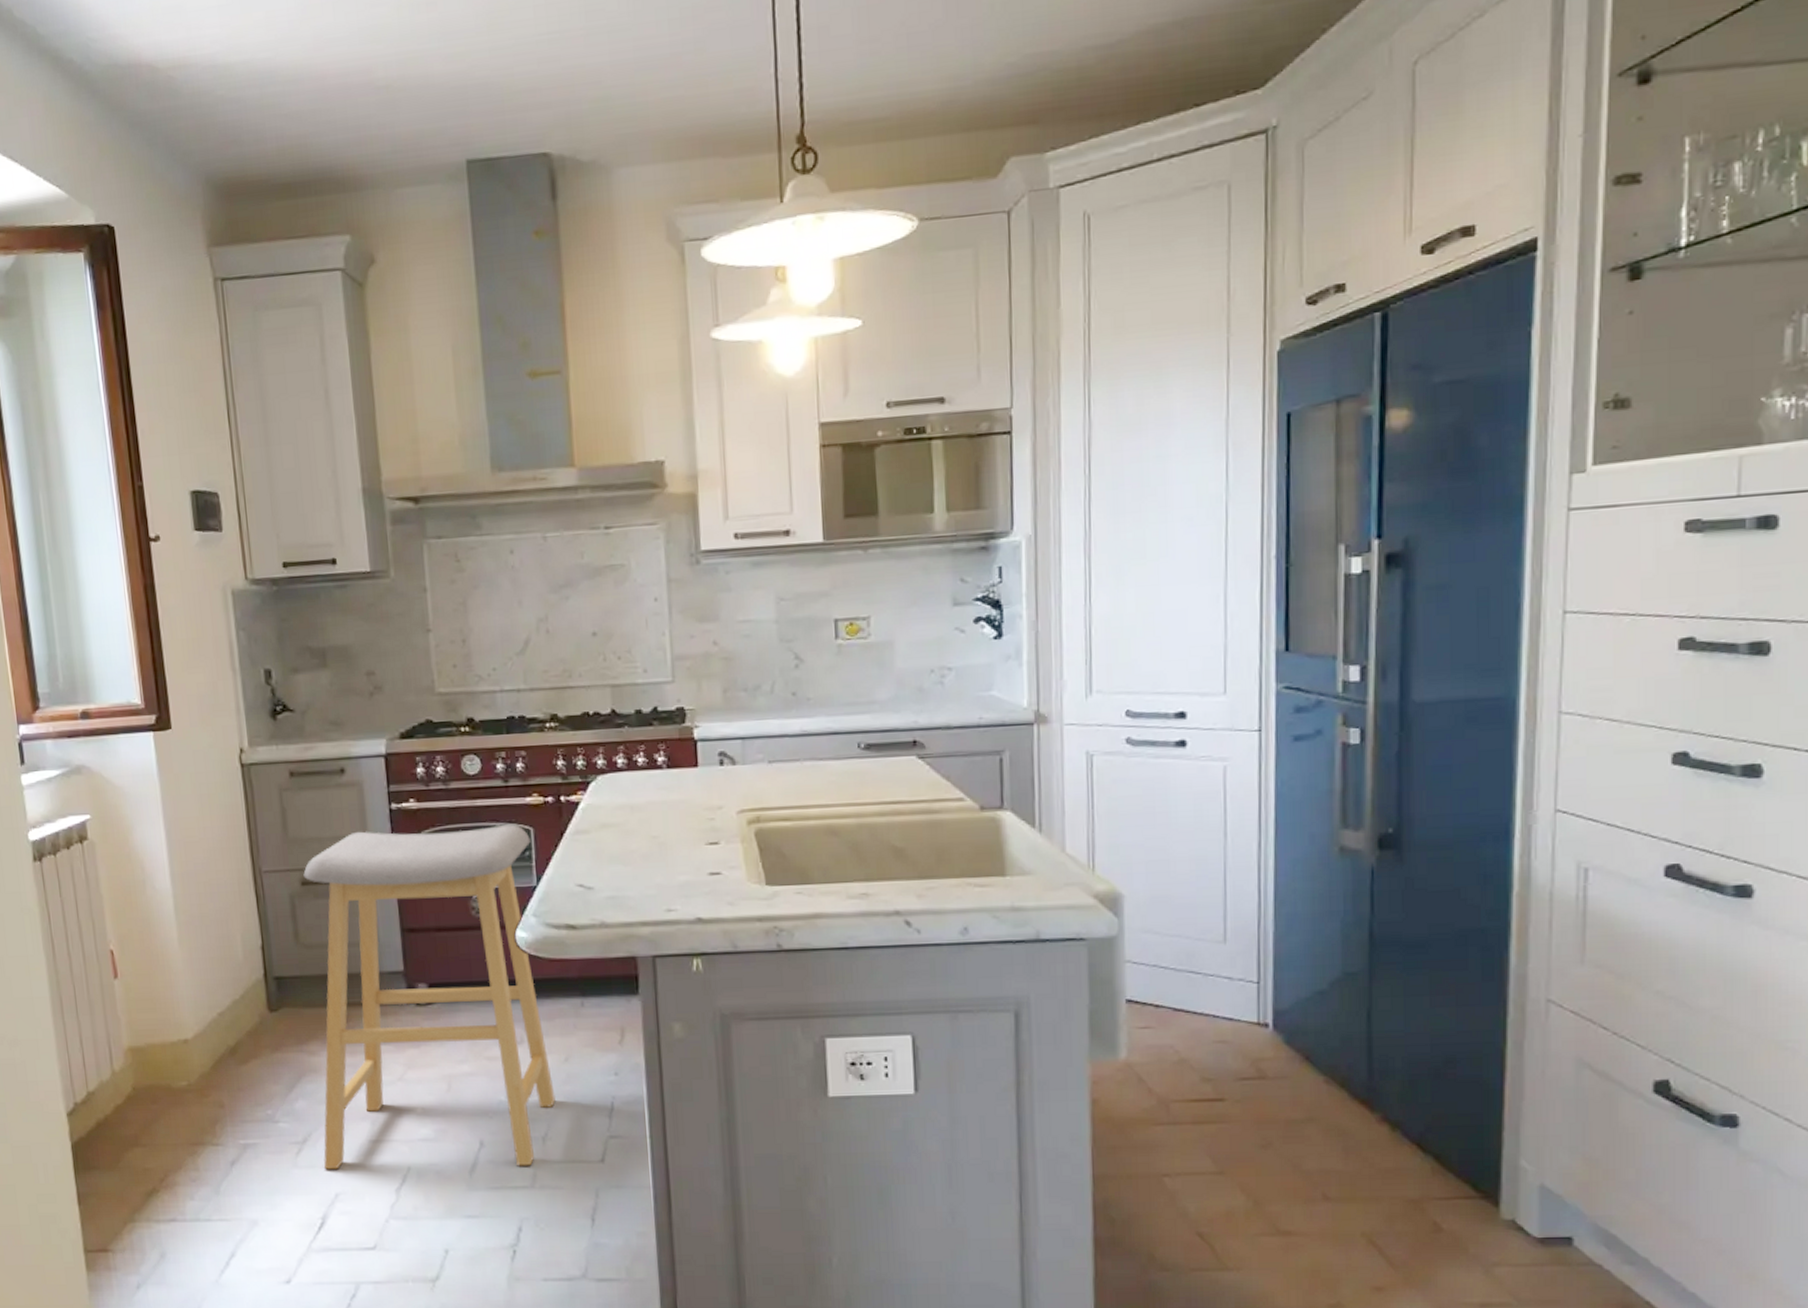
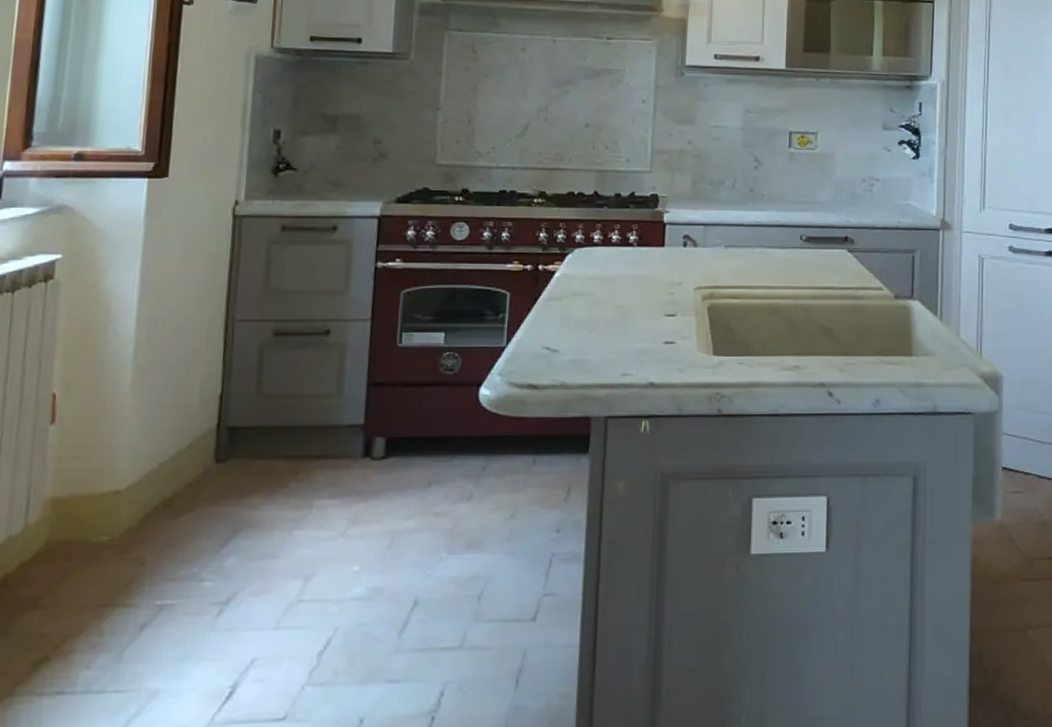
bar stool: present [303,824,555,1170] -> none [243,286,506,633]

